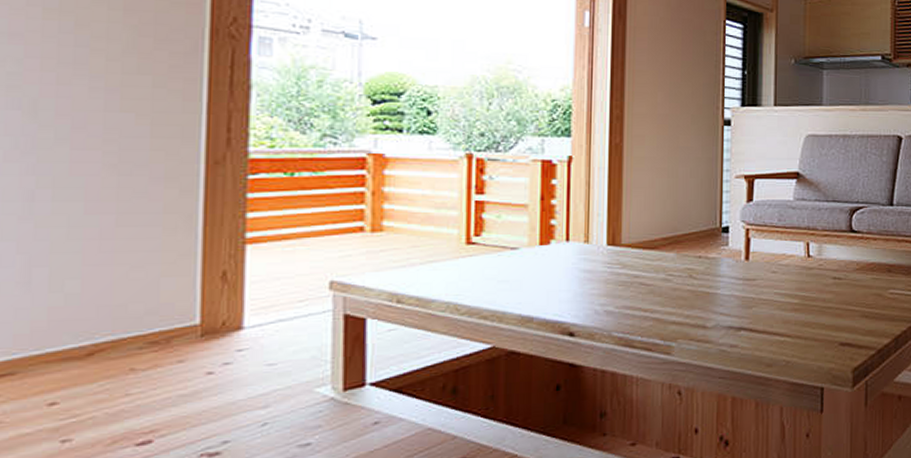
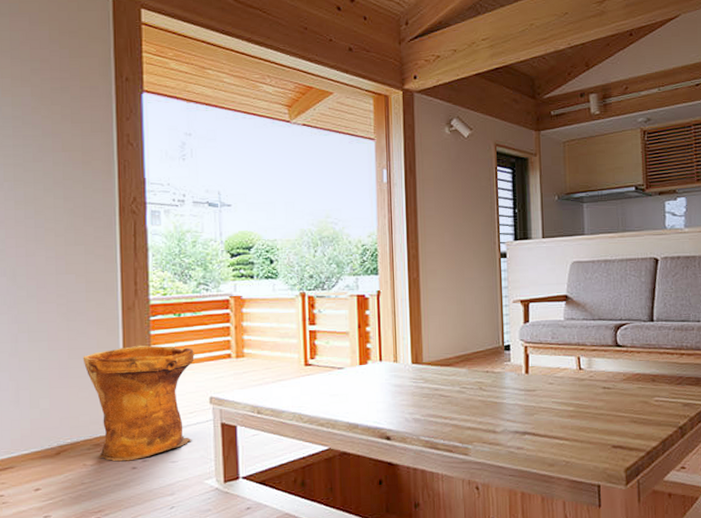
woven basket: none [139,211,311,365] -> present [83,345,194,462]

